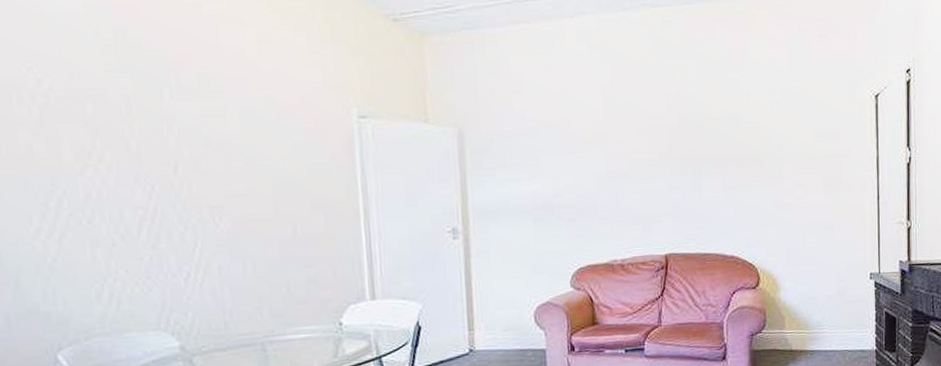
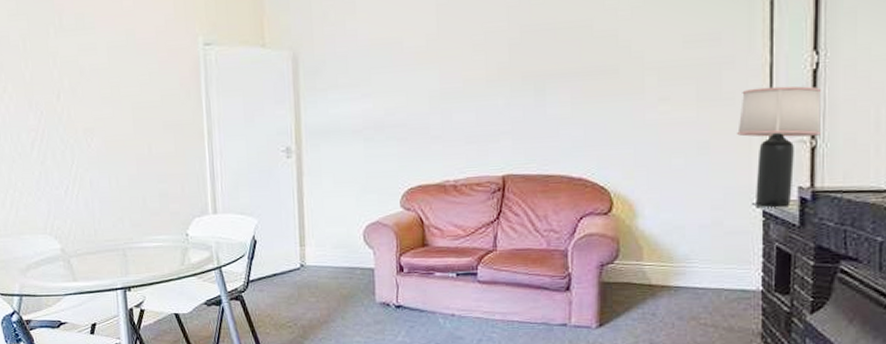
table lamp: none [854,176,914,279] -> present [737,86,821,208]

